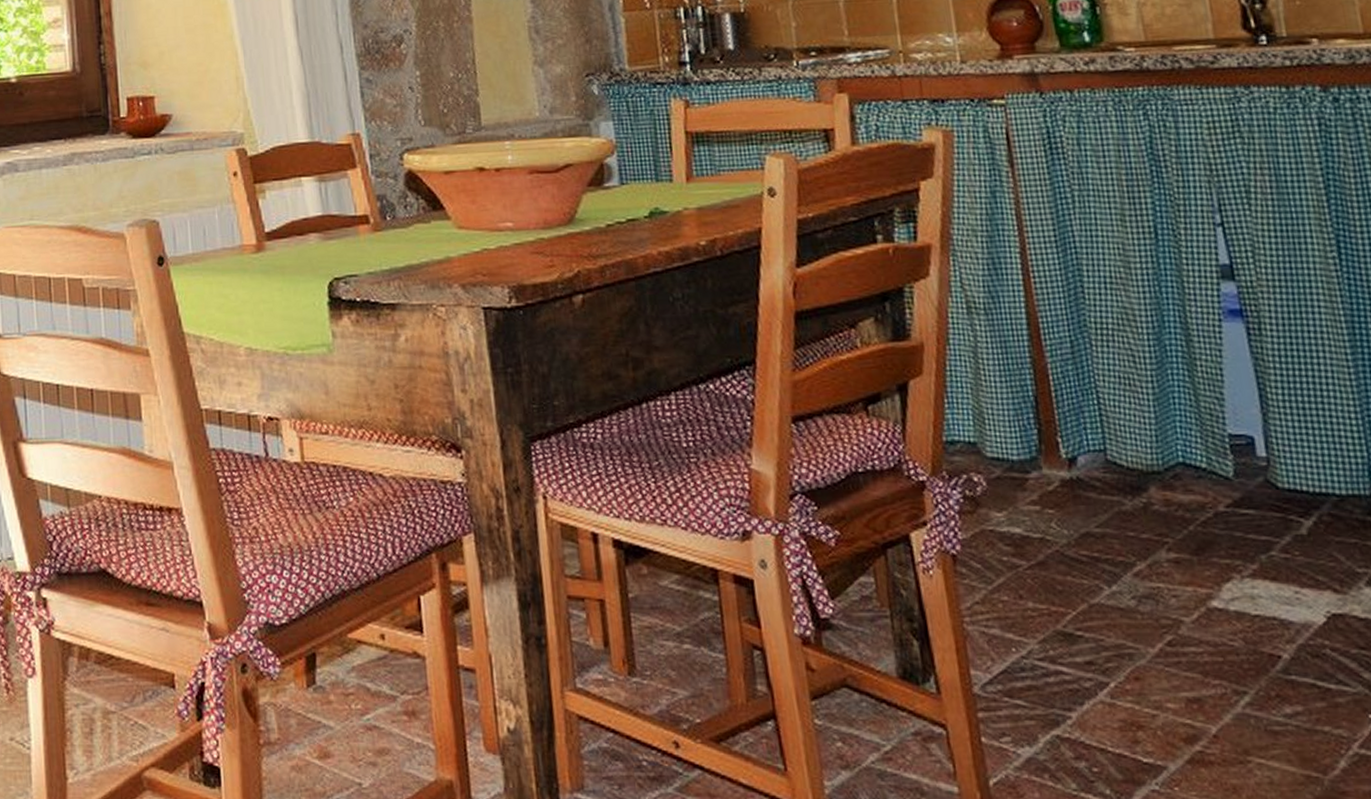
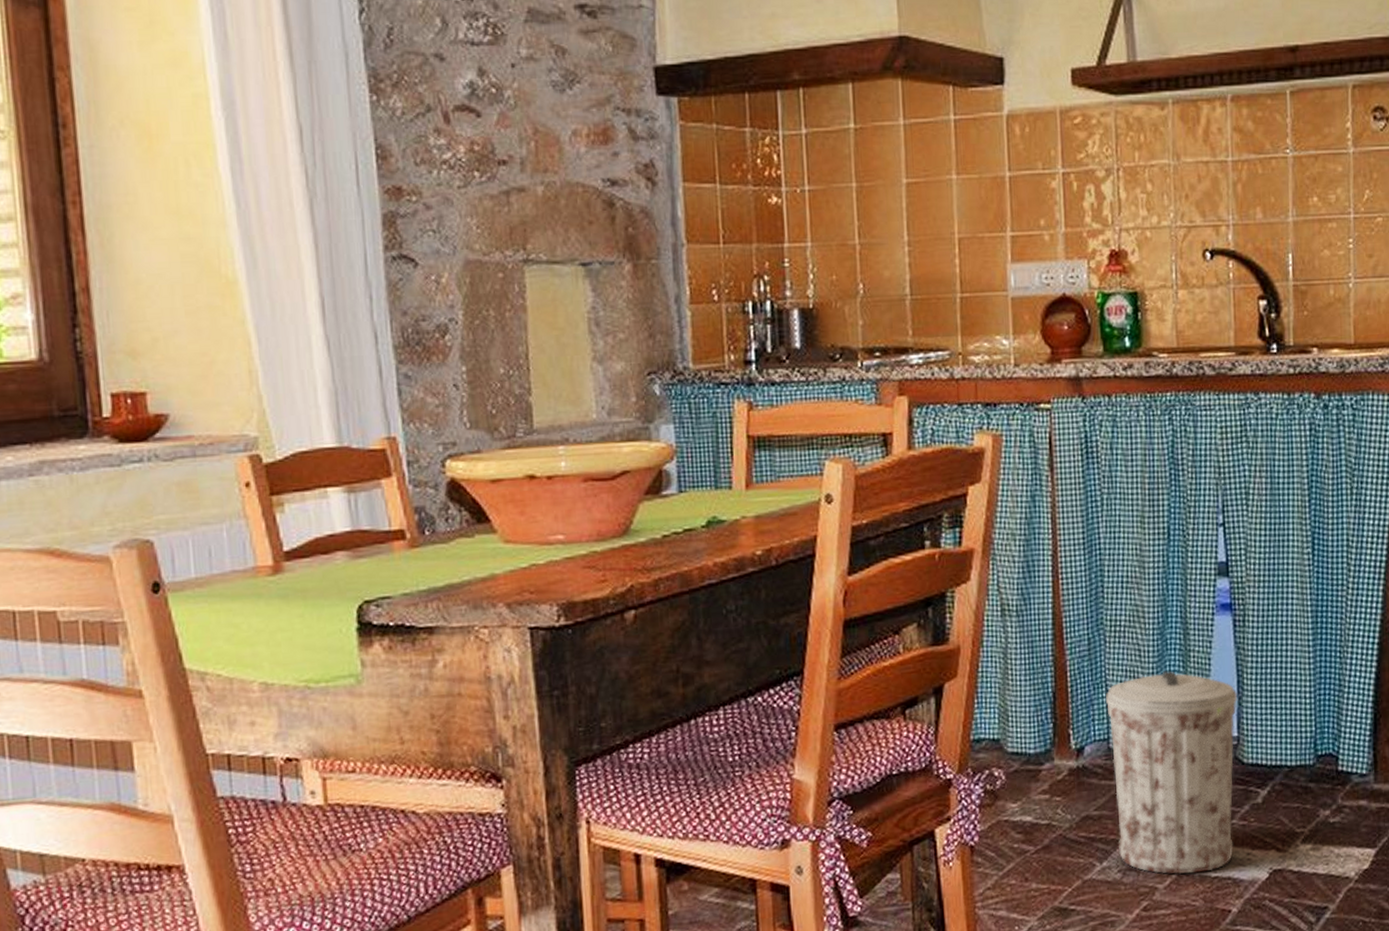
trash can: none [1097,380,1276,609] -> present [1106,670,1238,874]

